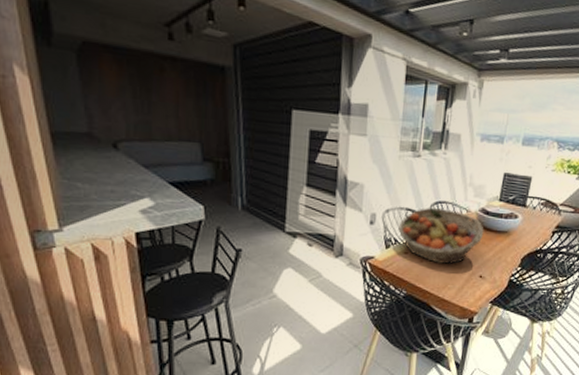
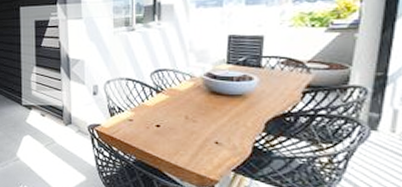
fruit basket: present [398,207,484,264] -> none [121,75,214,130]

